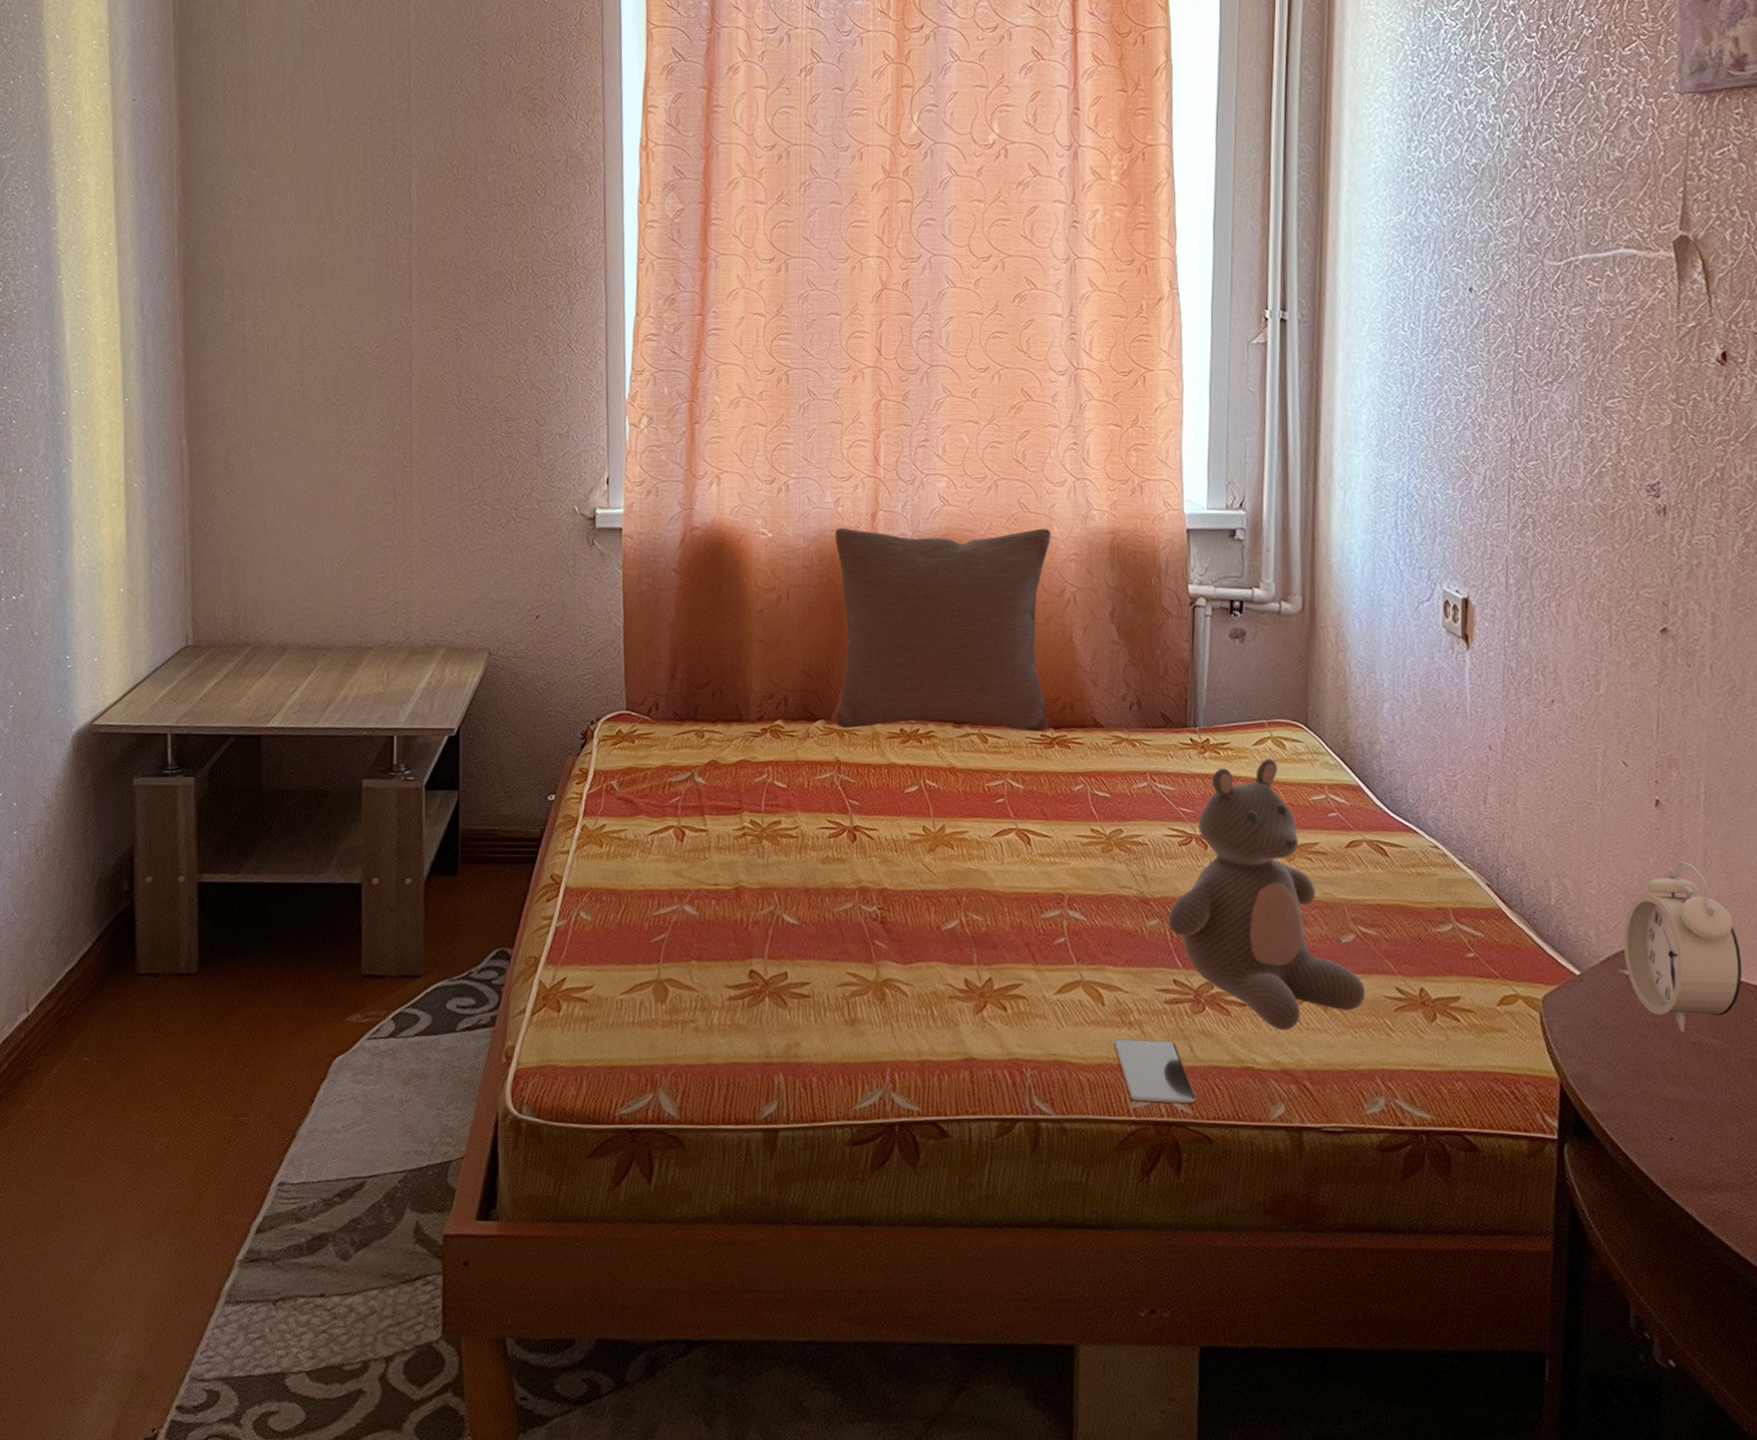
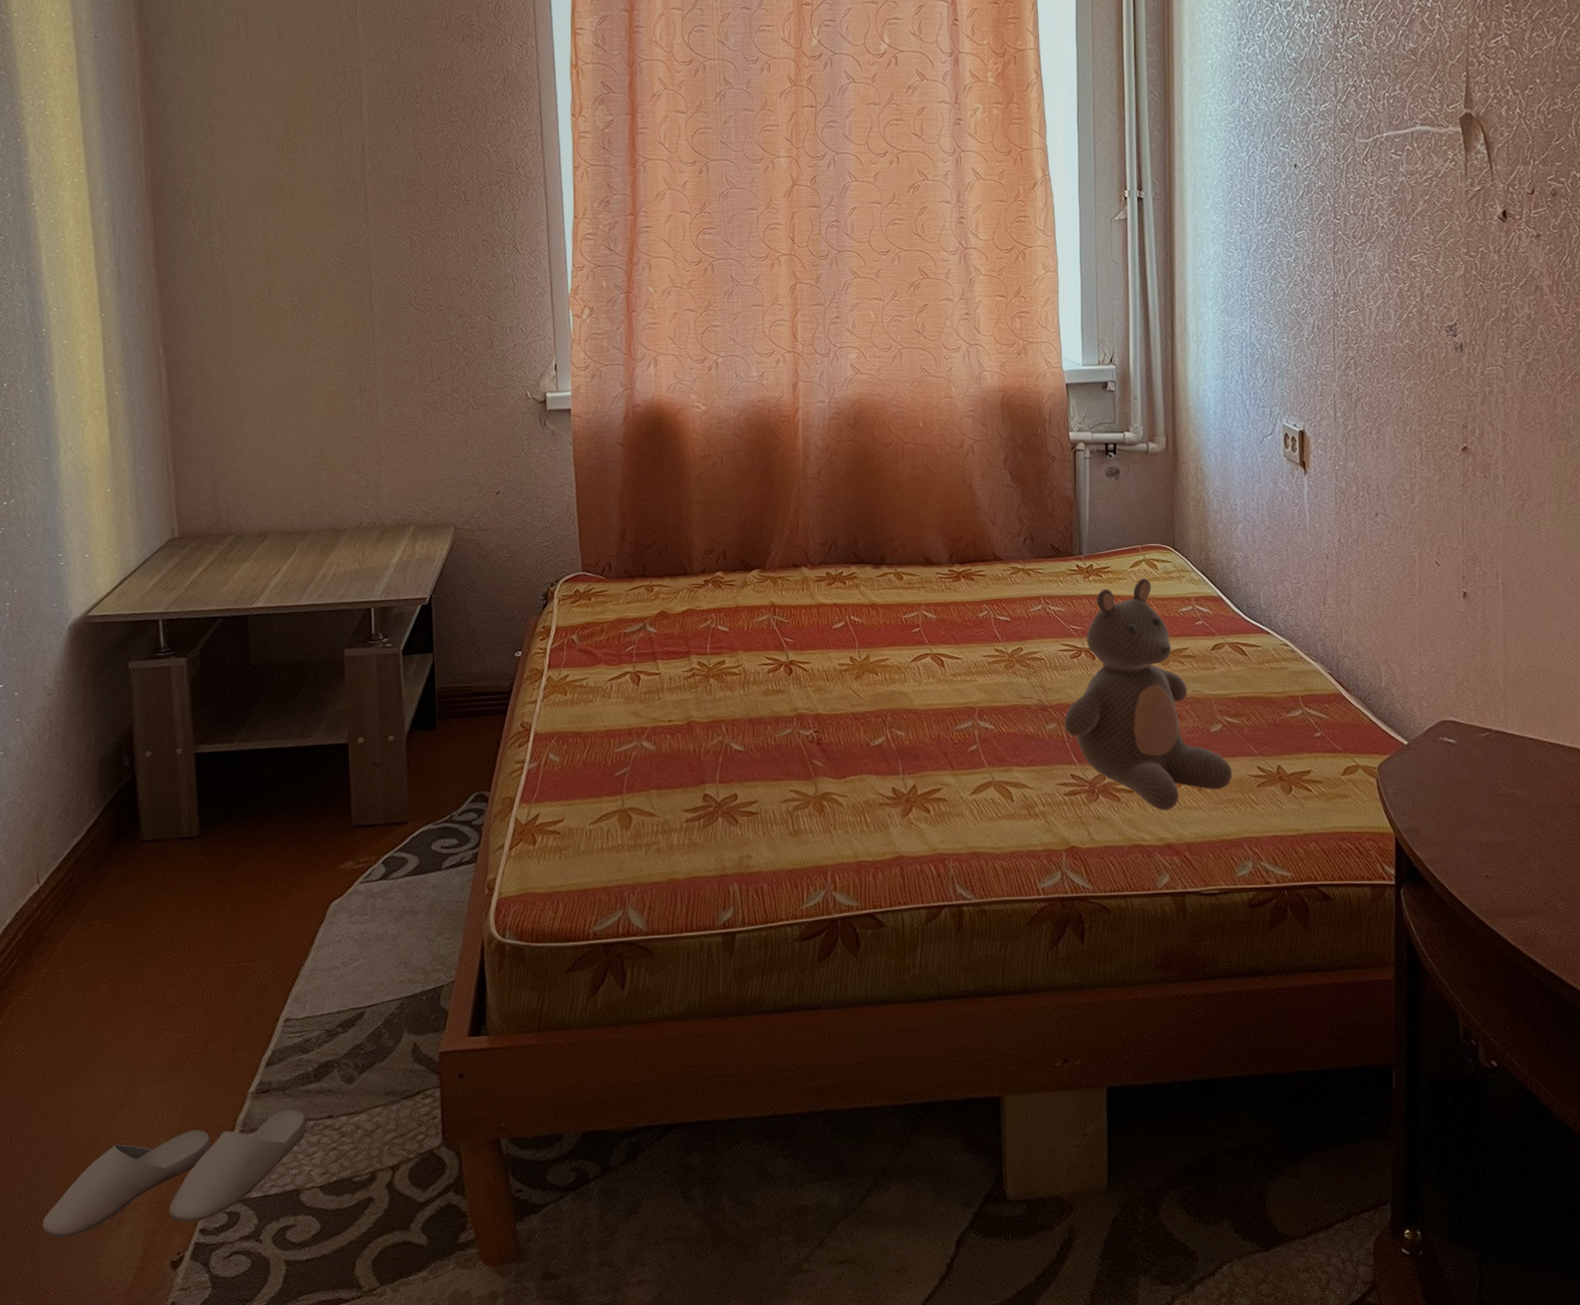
slippers: none [12,1283,296,1401] -> present [42,1109,306,1238]
pillow: present [834,527,1052,731] -> none [761,390,955,575]
smartphone: present [1113,1038,1196,1105] -> none [1023,827,1095,882]
alarm clock: present [1623,861,1743,1032] -> none [1441,642,1539,786]

